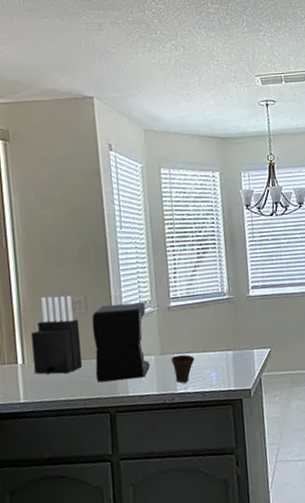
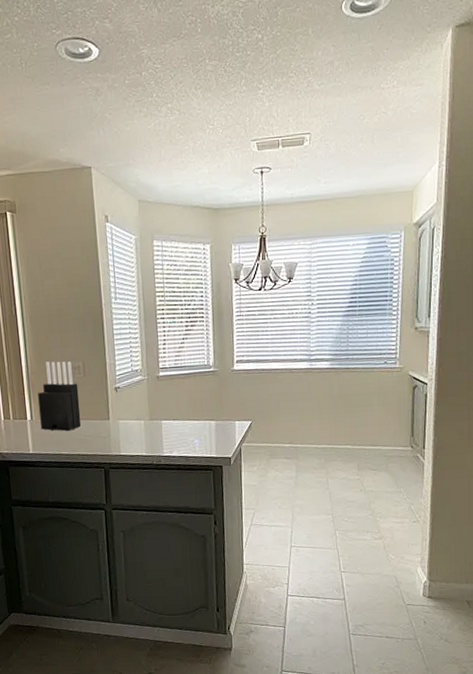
coffee maker: present [91,302,150,383] -> none [89,371,140,441]
cup: present [171,354,195,384] -> none [158,421,180,447]

